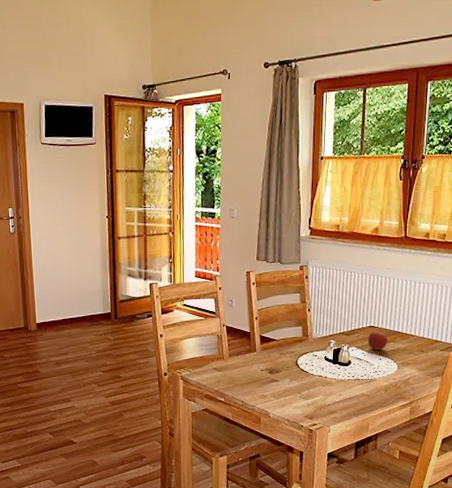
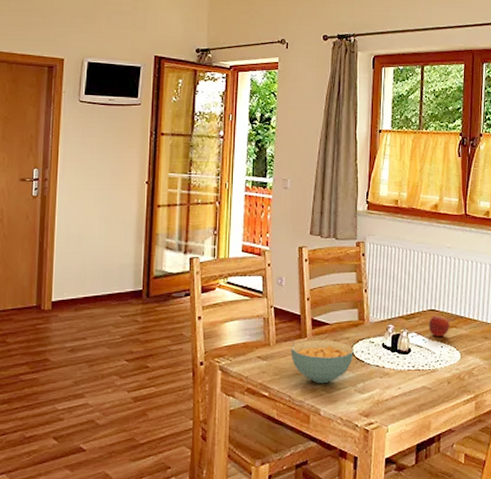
cereal bowl: none [242,353,299,391] -> present [291,339,354,384]

